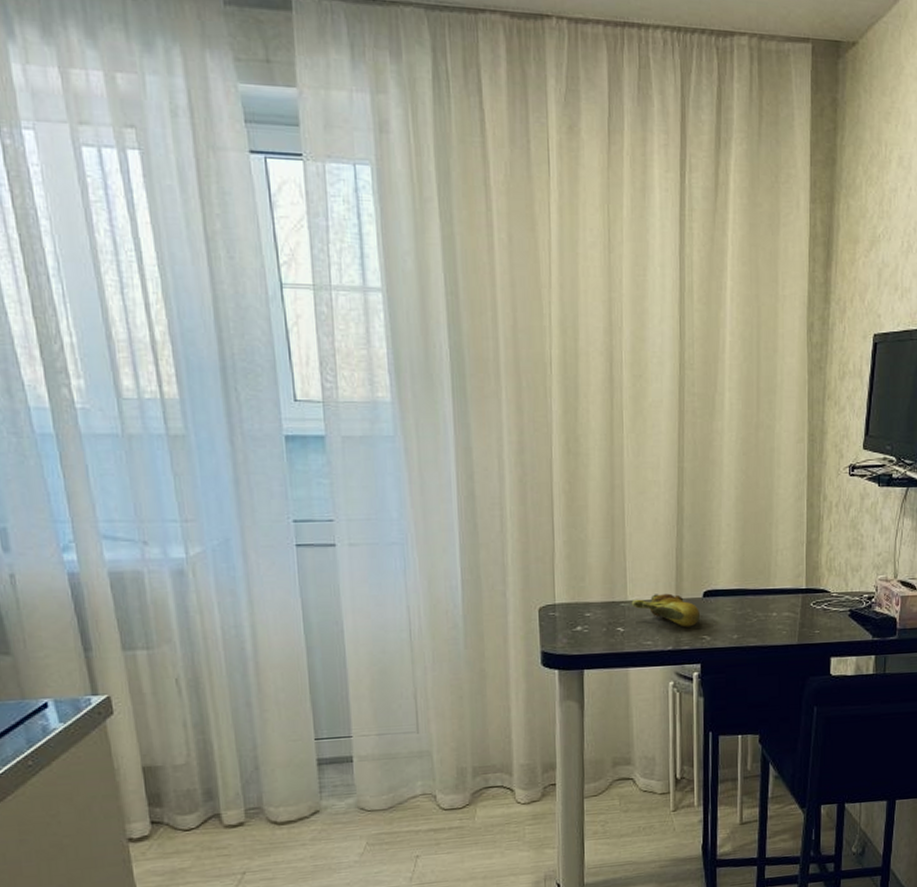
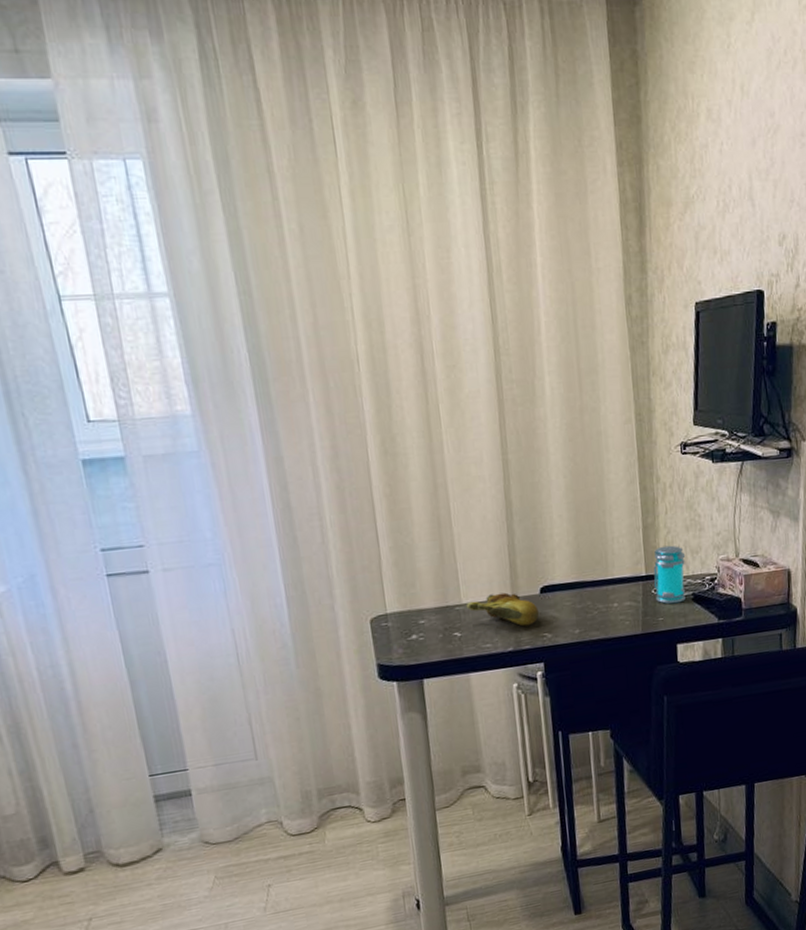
jar: none [813,561,846,618] -> present [653,545,686,605]

